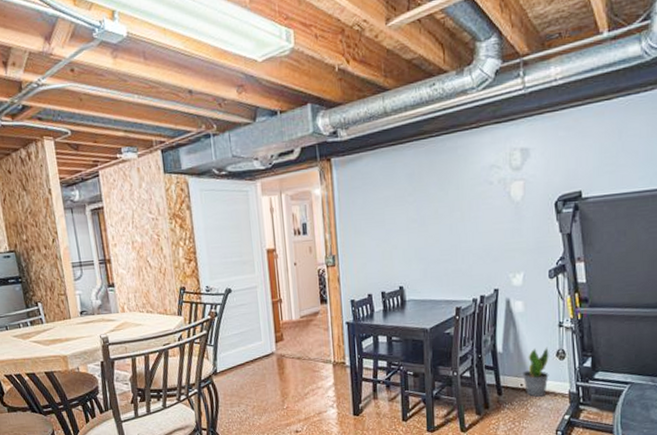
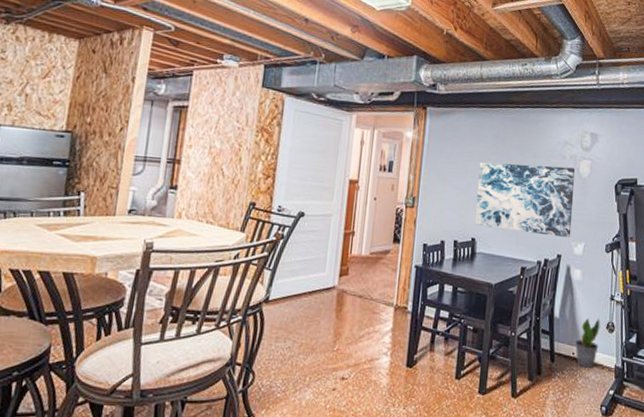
wall art: none [396,193,508,274] -> present [474,162,575,238]

